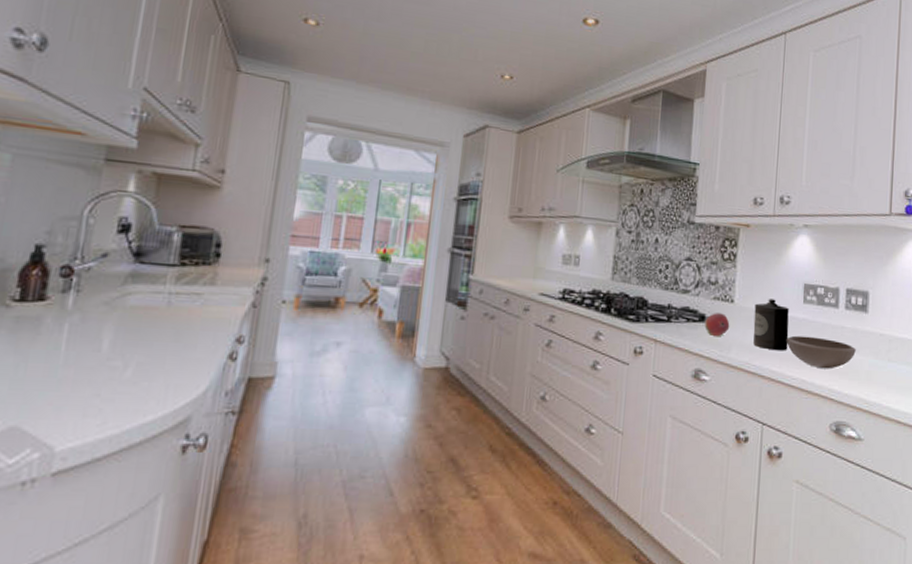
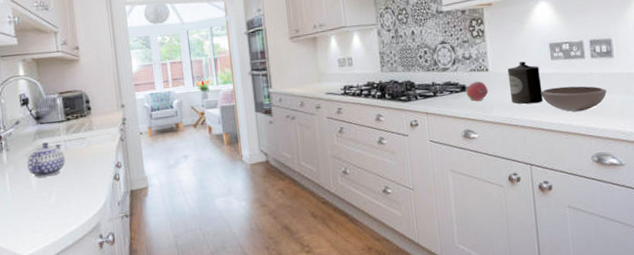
teapot: none [101,289,164,339] -> present [26,141,66,178]

